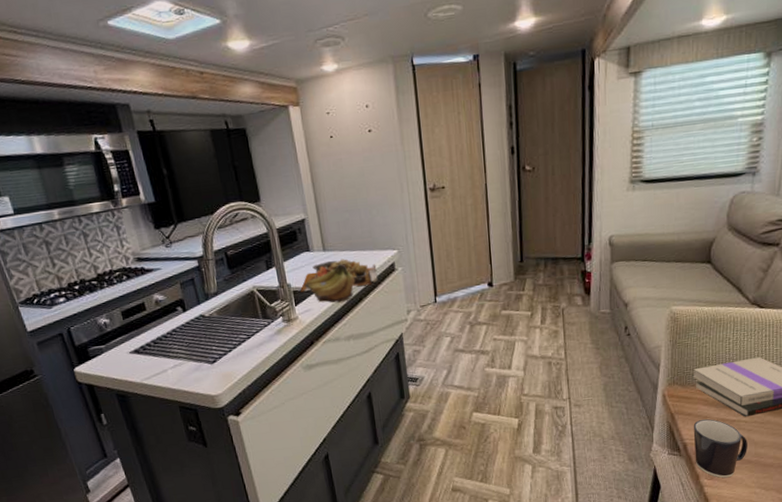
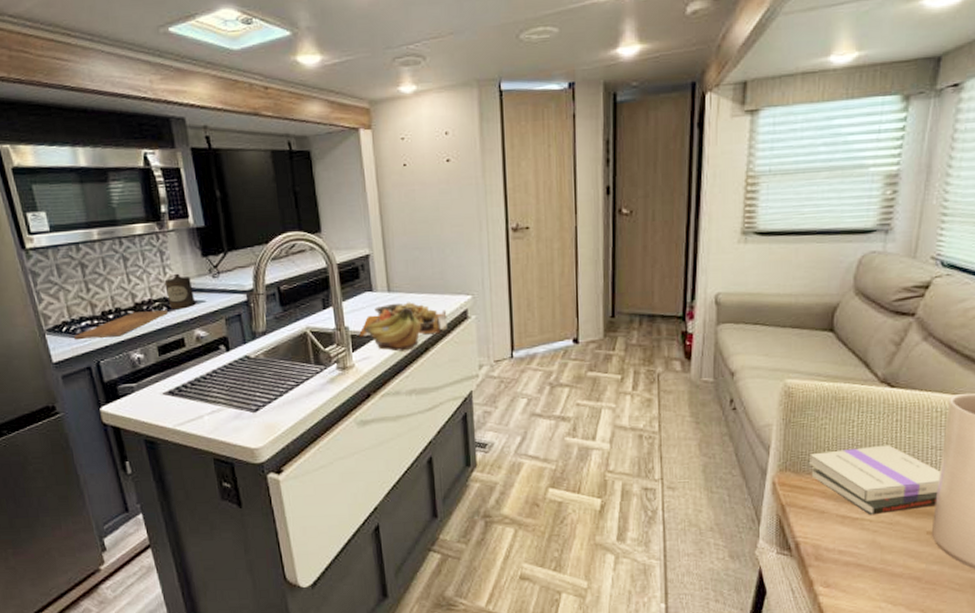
cutting board: none [45,279,128,309] -> present [74,310,168,339]
canister: none [122,245,153,278] -> present [164,273,196,310]
mug: present [693,419,747,479] -> none [807,515,872,587]

